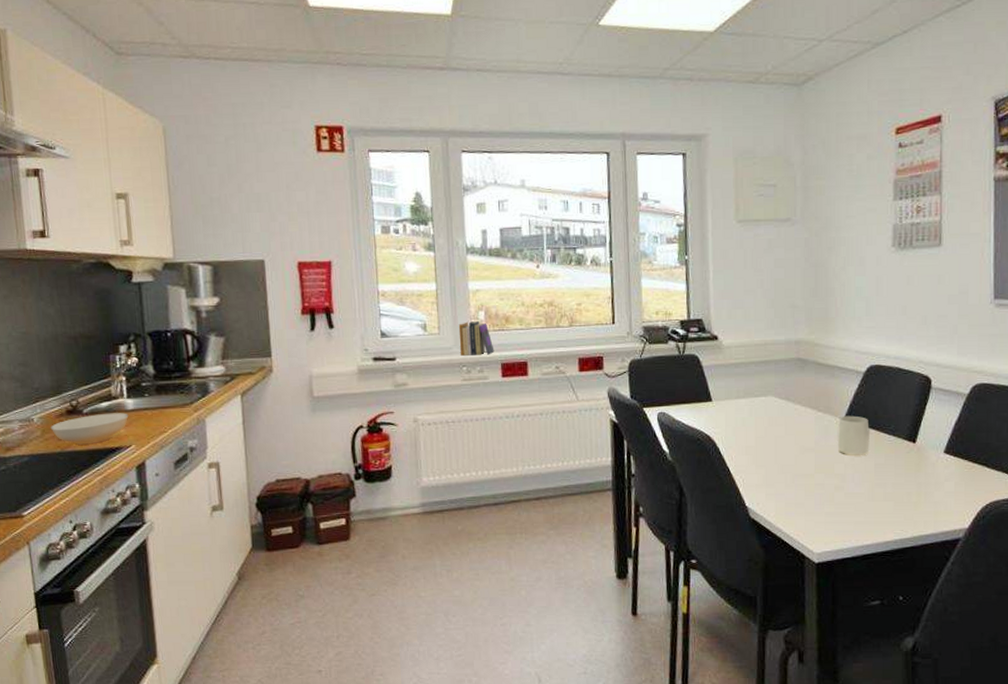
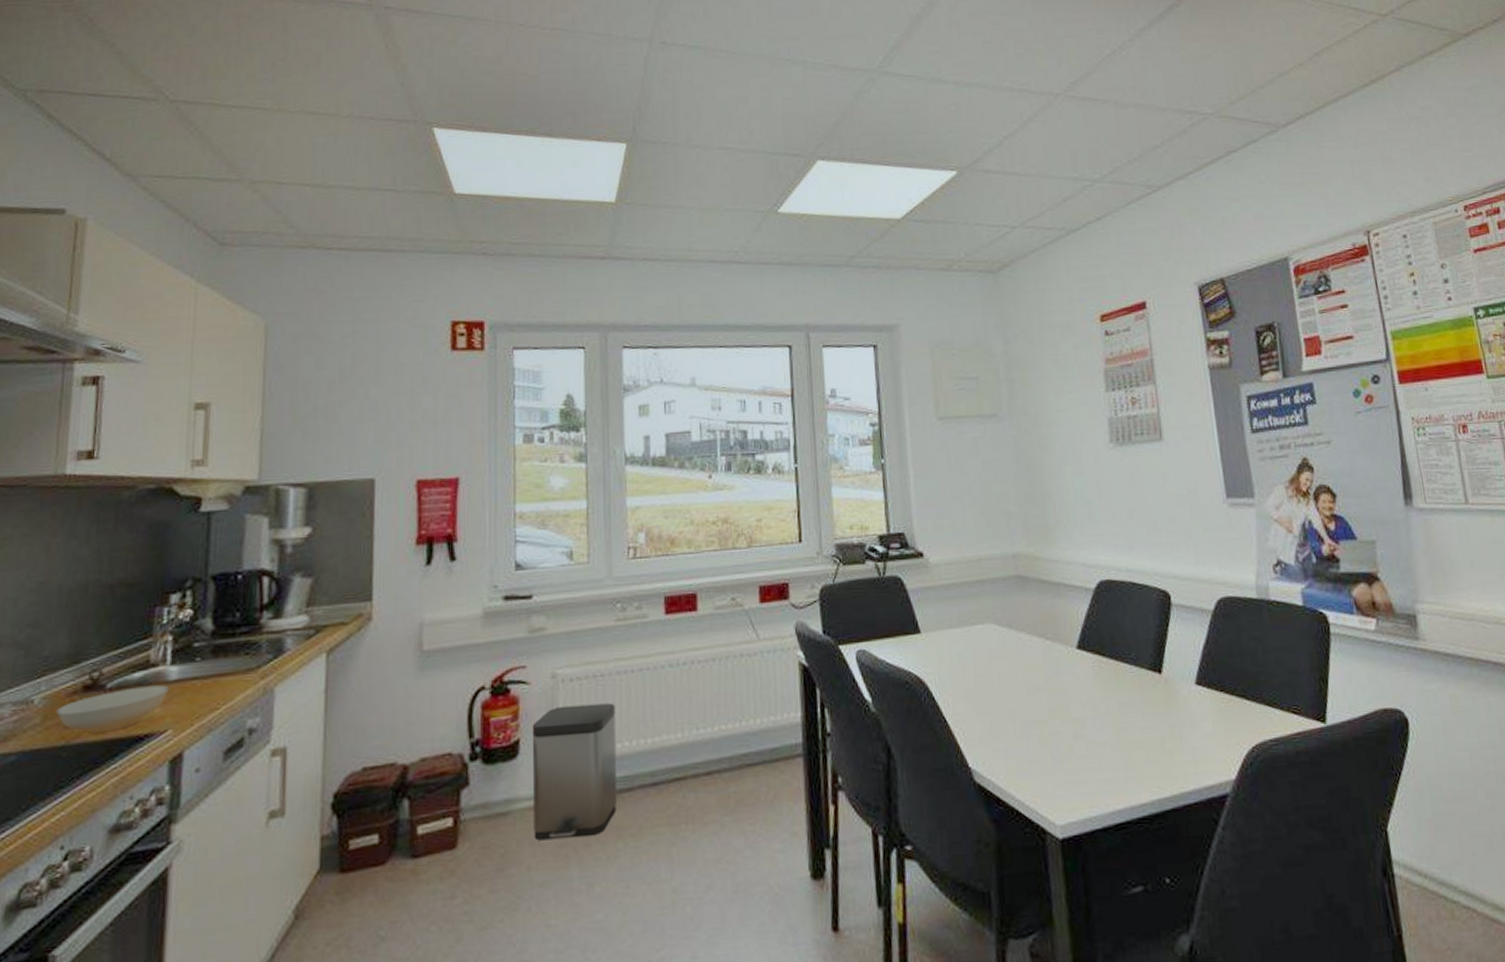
pedal bin: none [400,443,467,539] -> present [532,703,616,841]
books: present [458,320,495,357] -> none [612,544,656,591]
mug: present [837,415,870,455] -> none [1069,643,1110,694]

